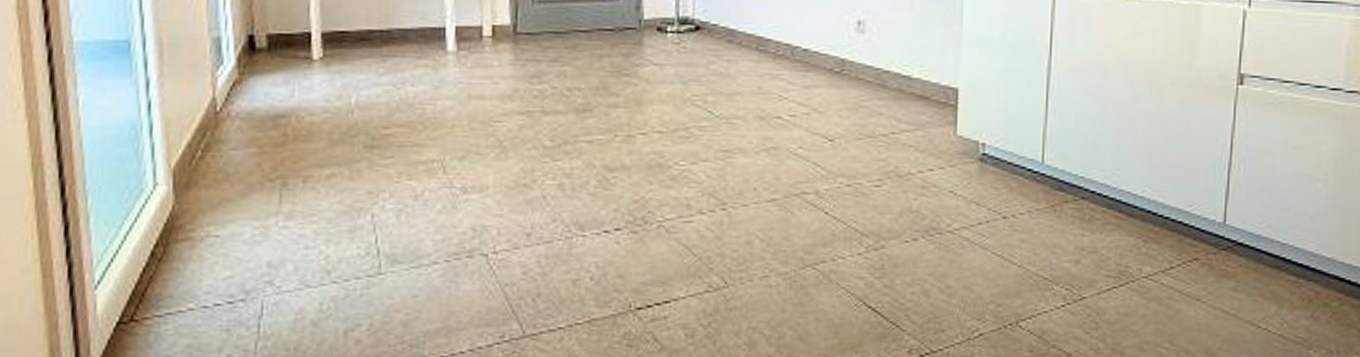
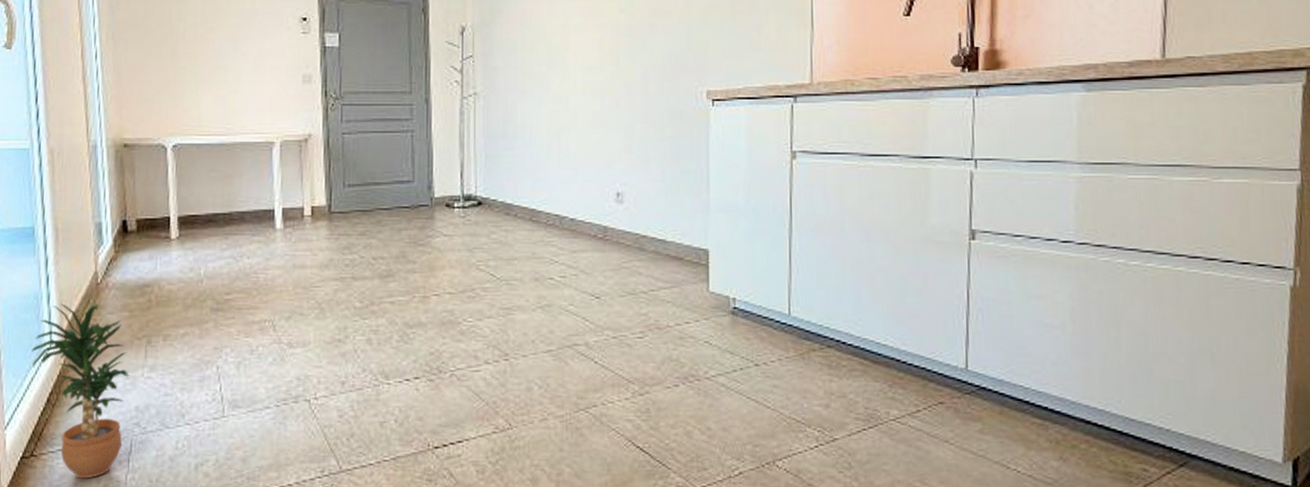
potted plant: none [128,136,259,348] -> present [31,304,129,479]

